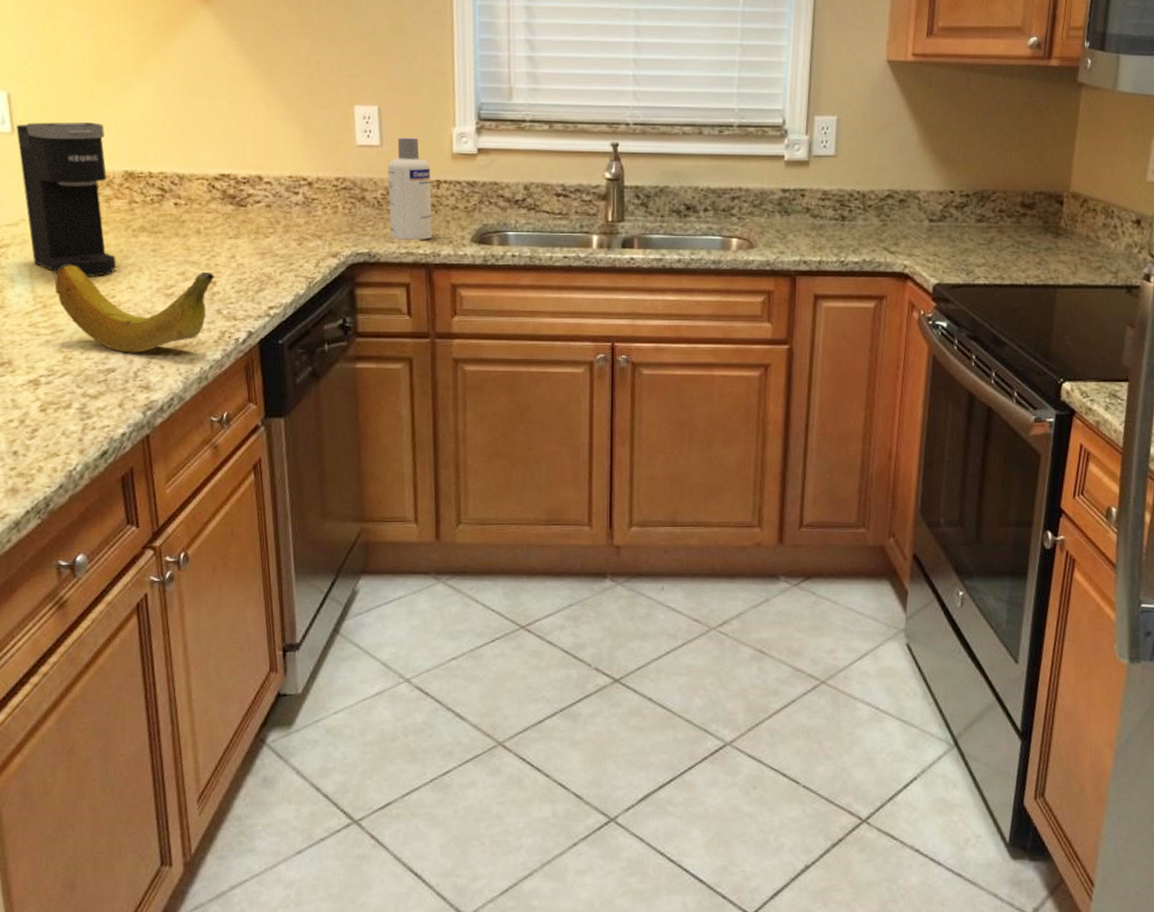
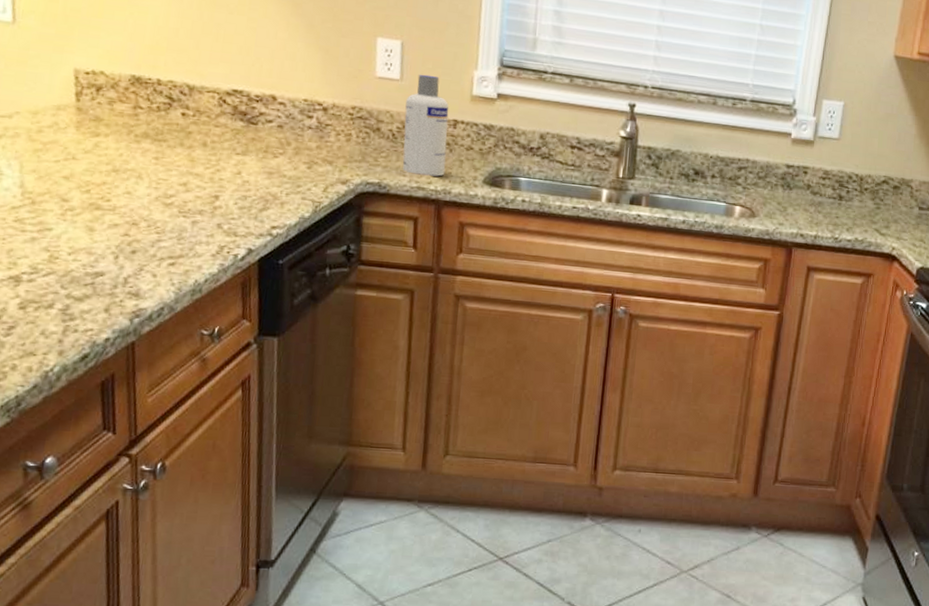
coffee maker: present [16,122,117,277] -> none [18,14,115,178]
fruit: present [54,264,214,353] -> none [45,162,218,259]

